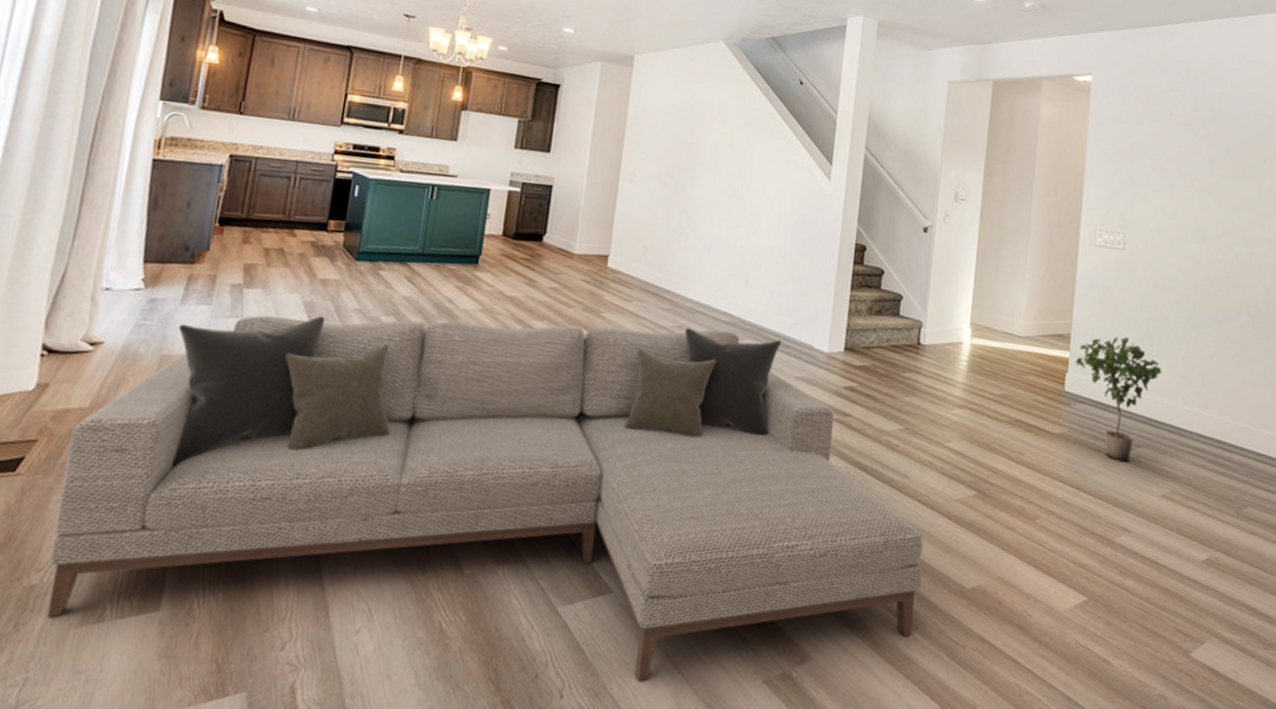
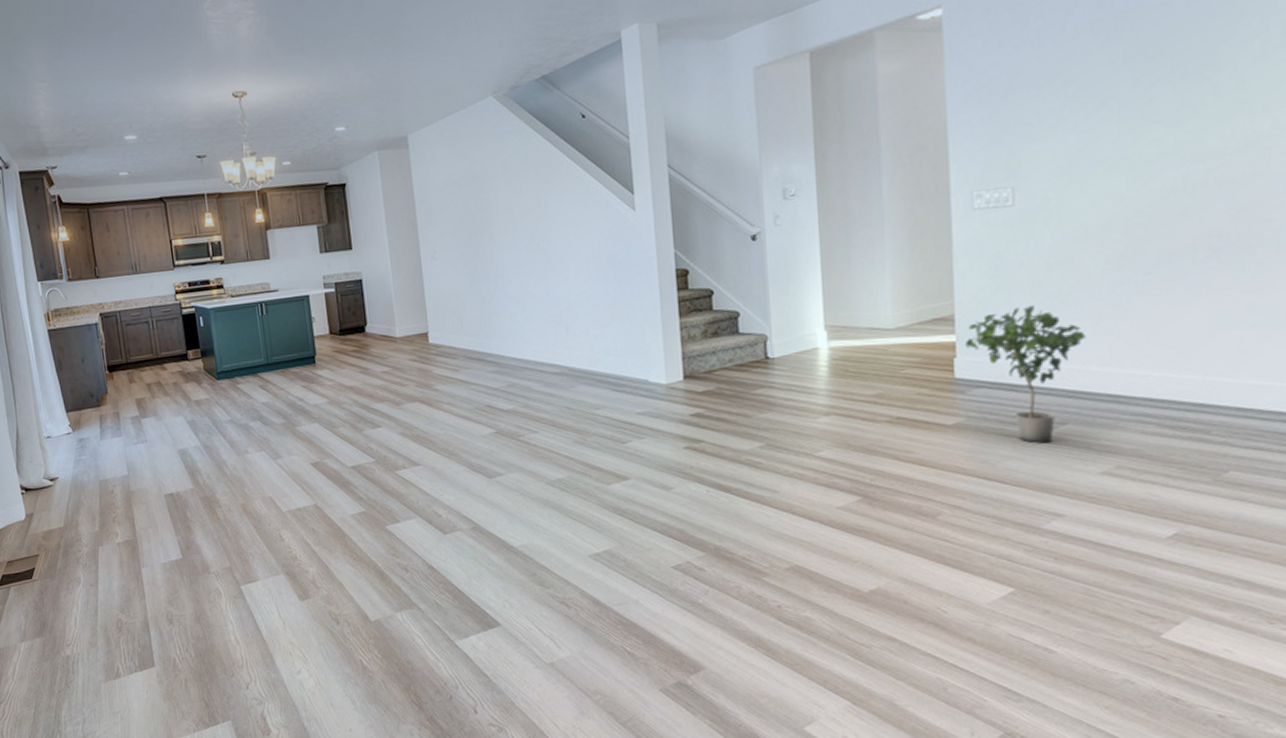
sectional sofa: present [46,315,923,682] -> none [58,380,811,697]

